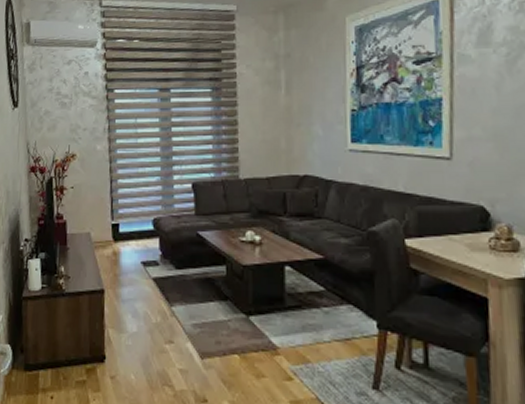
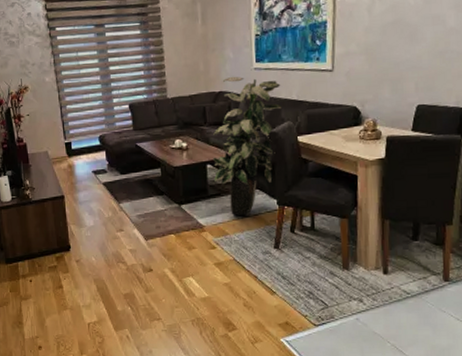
indoor plant: none [292,157,385,340] -> present [212,76,282,216]

